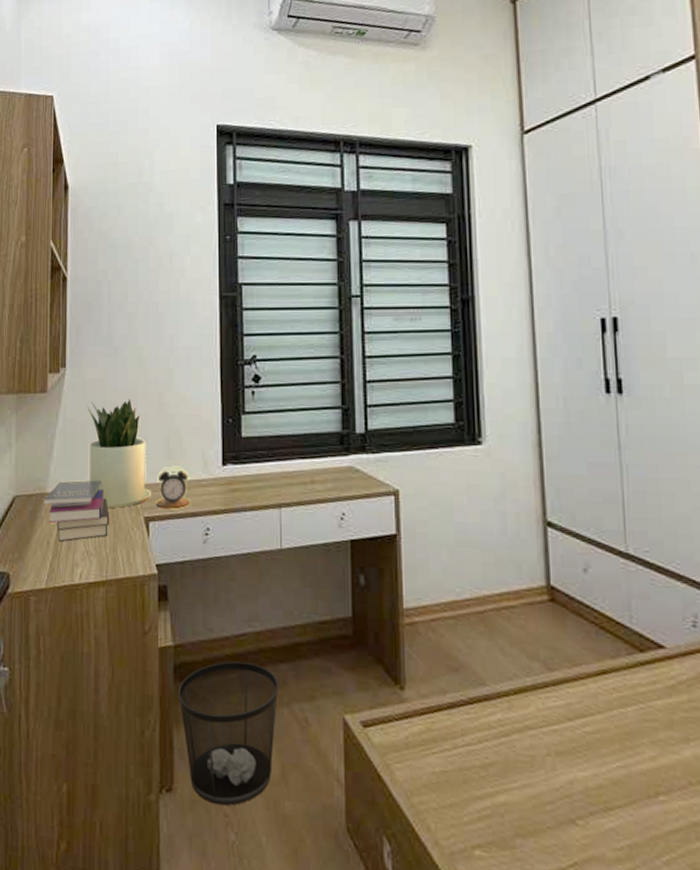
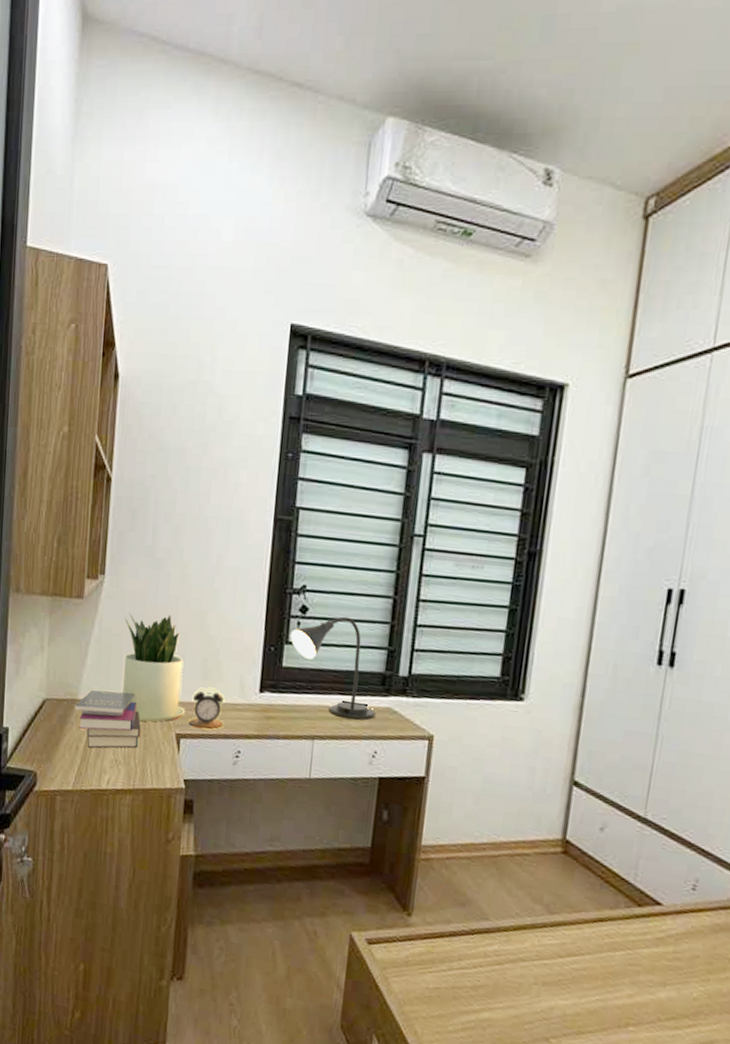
waste bin: present [177,661,279,806] -> none [195,874,293,997]
desk lamp: none [246,381,339,483] -> present [290,616,376,721]

